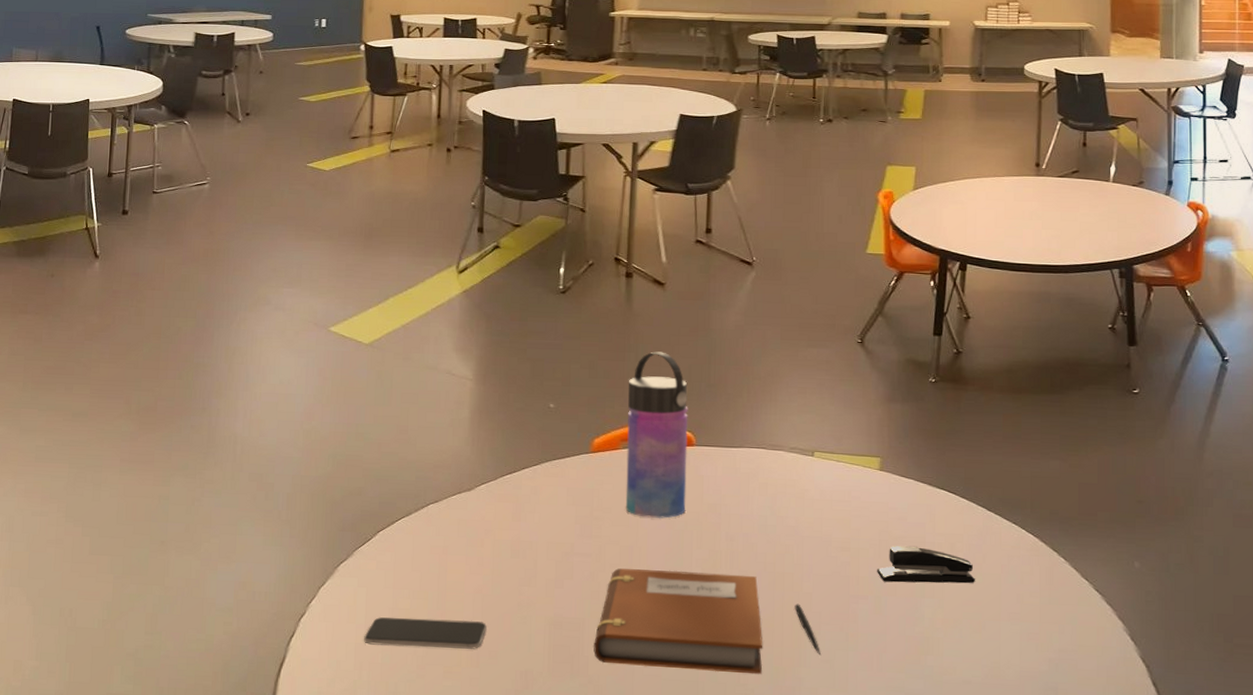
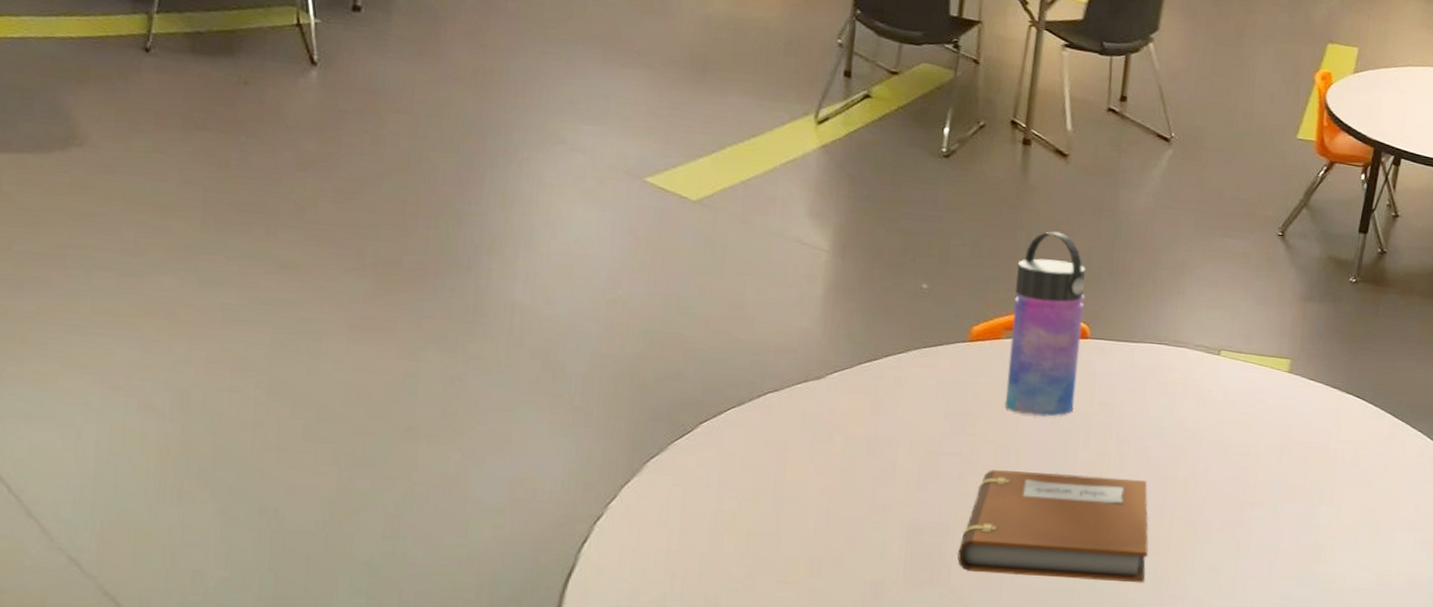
smartphone: present [364,617,487,649] -> none [678,521,832,557]
pen: present [794,603,821,656] -> none [1185,510,1209,563]
stapler: present [877,545,975,584] -> none [1276,451,1375,491]

